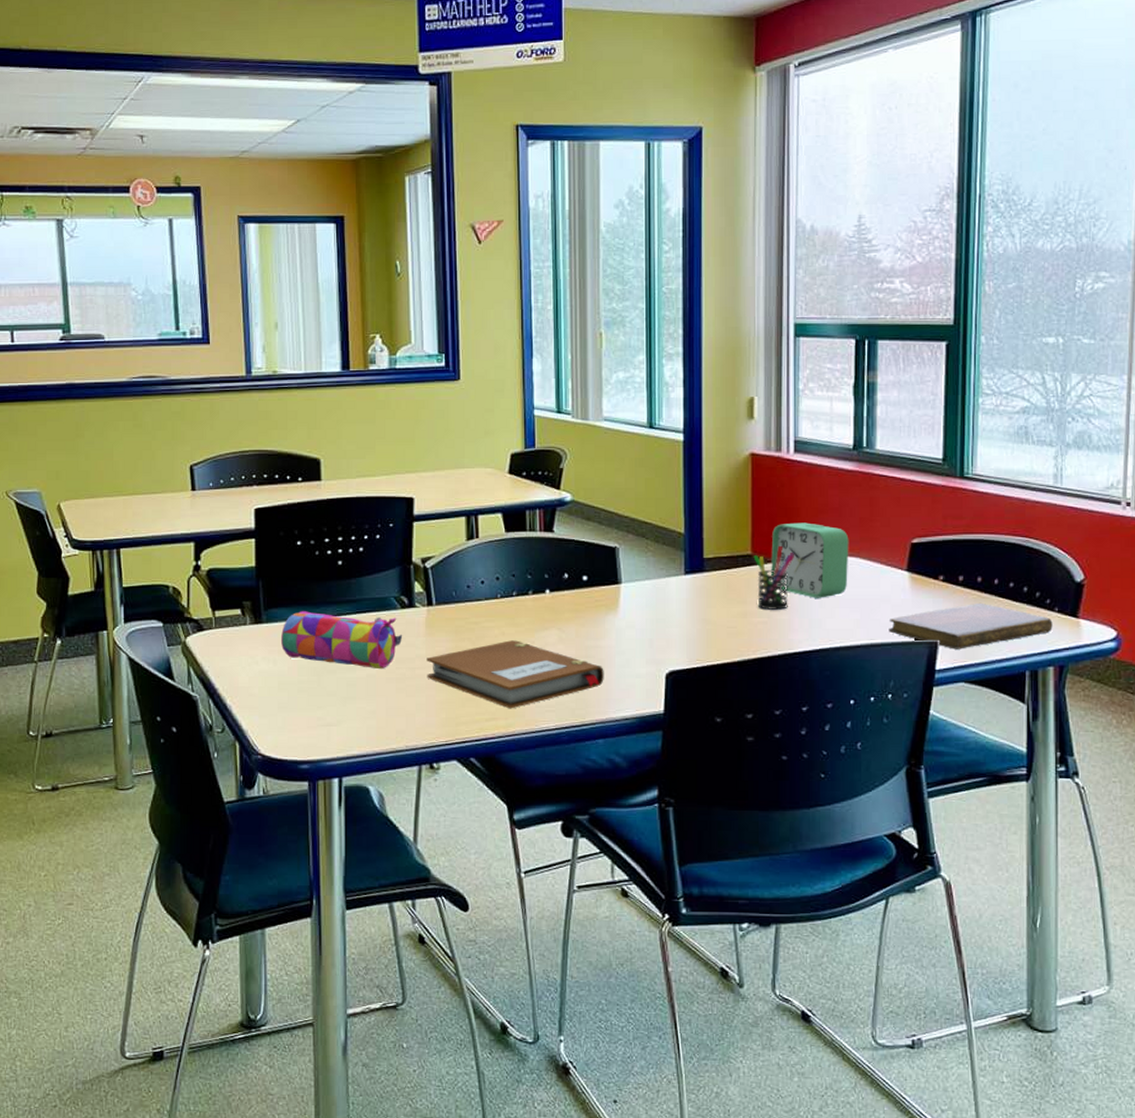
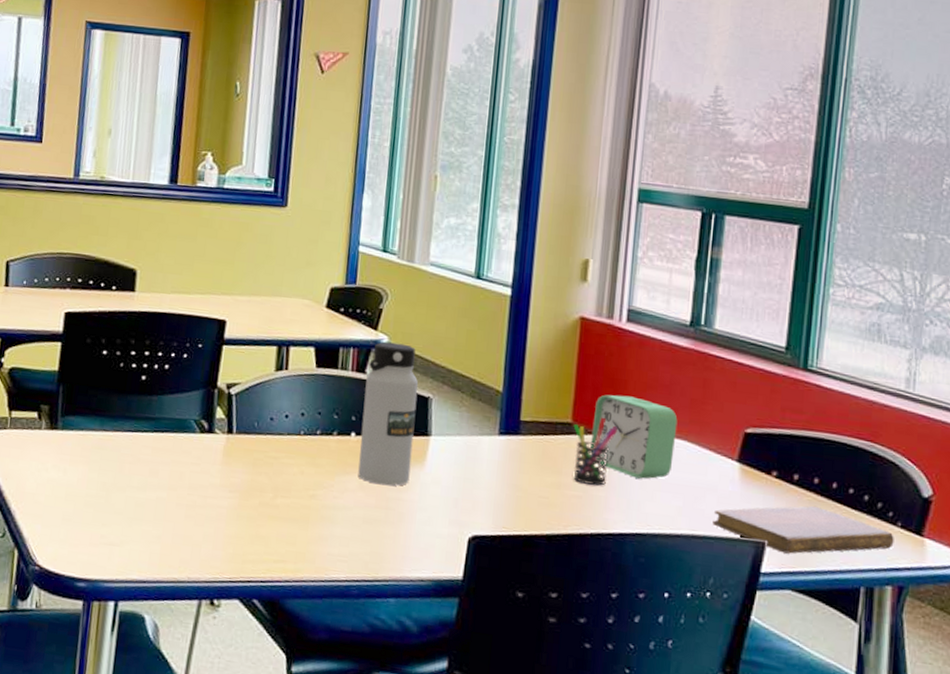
pencil case: present [280,611,403,670] -> none [73,422,199,494]
notebook: present [427,640,604,709] -> none [218,480,404,553]
water bottle: none [555,499,605,636] -> present [358,342,418,486]

